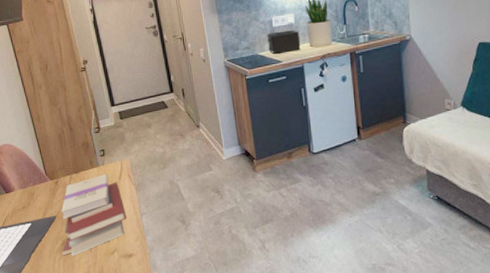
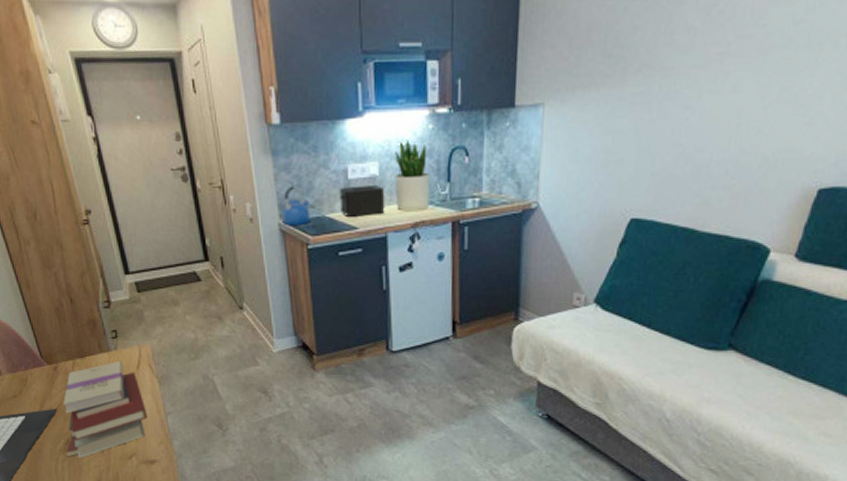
kettle: none [226,34,247,63] -> present [282,186,311,226]

